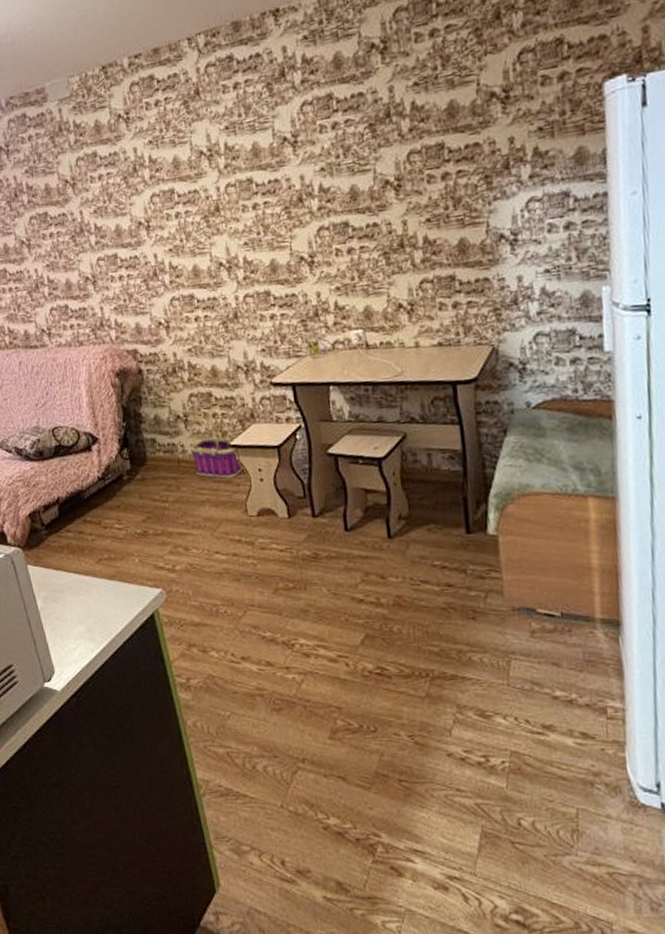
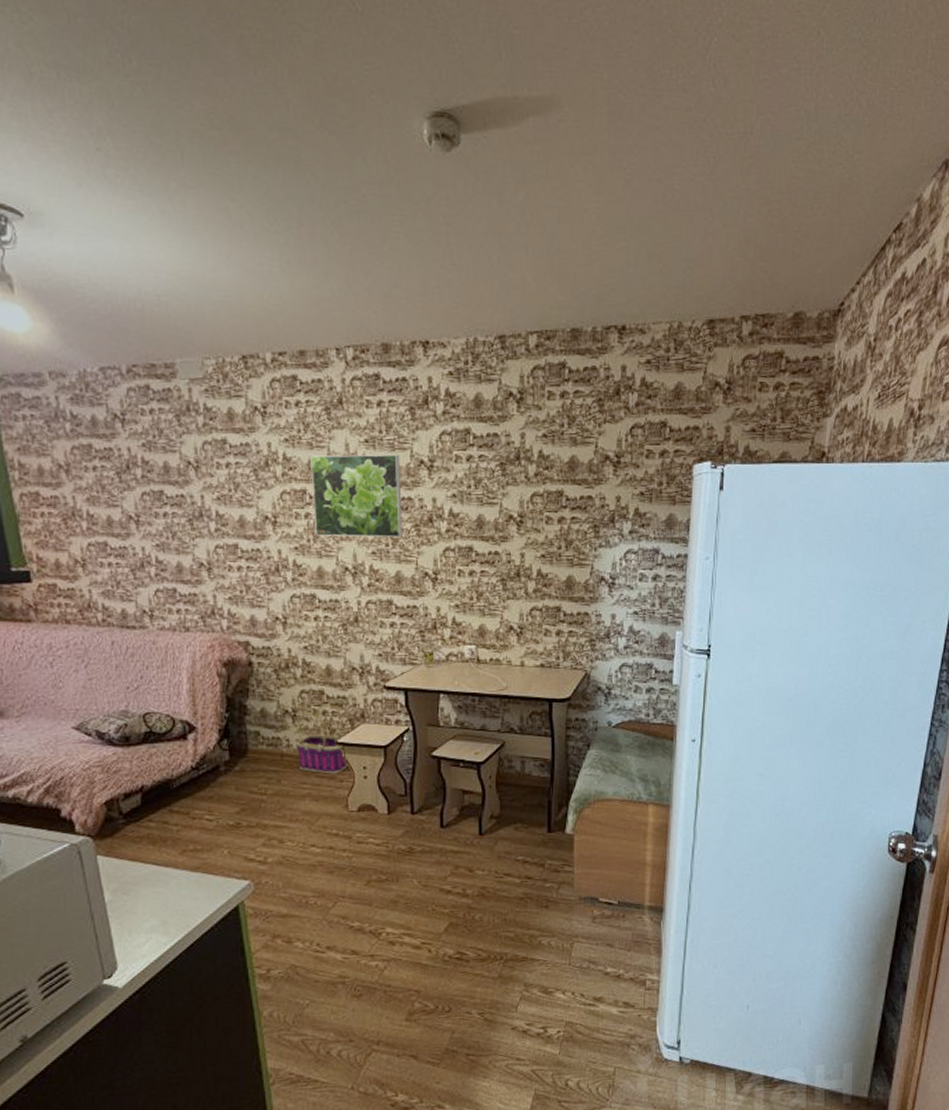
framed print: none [174,135,273,235] -> present [310,454,402,538]

